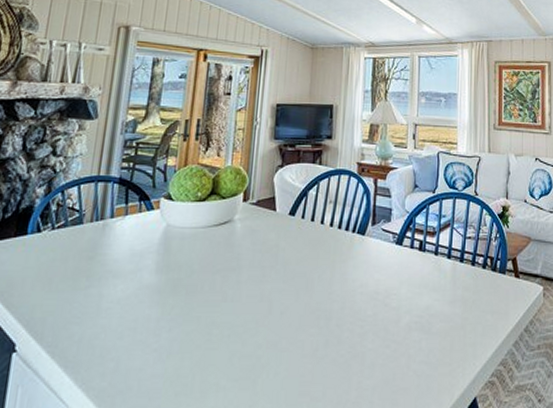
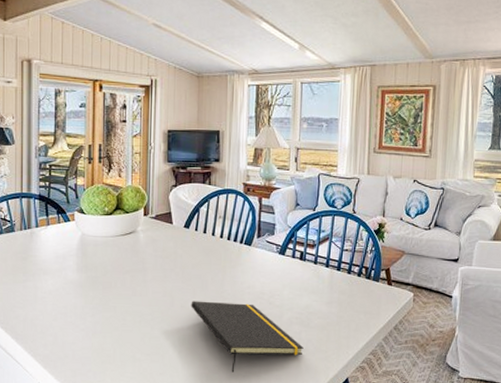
notepad: none [292,305,424,399] -> present [191,301,304,373]

